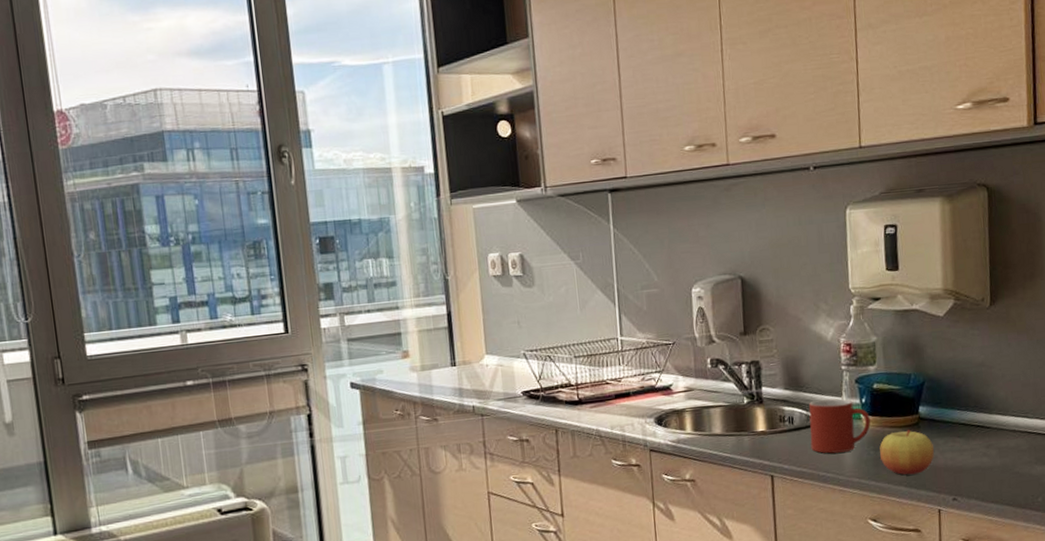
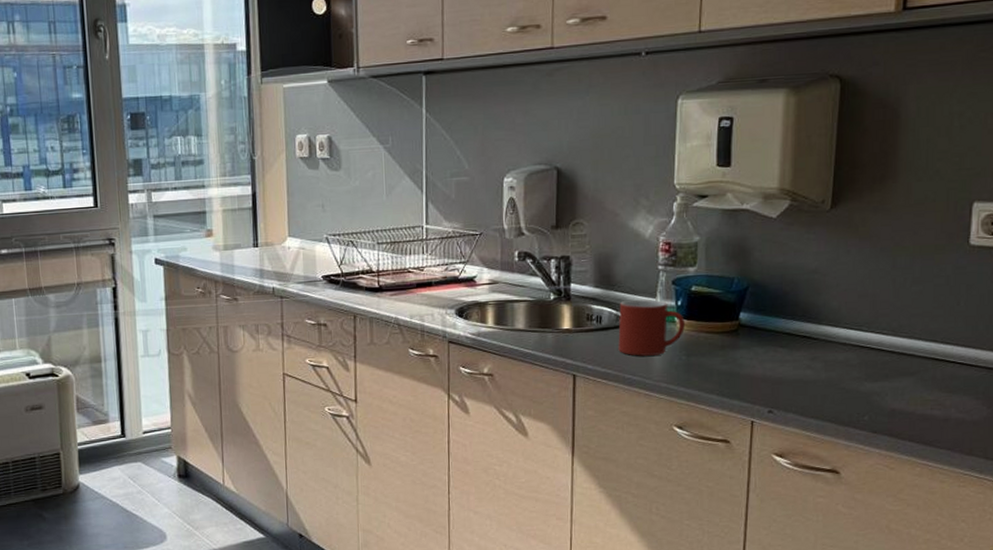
apple: present [879,430,934,475] -> none [693,336,752,383]

